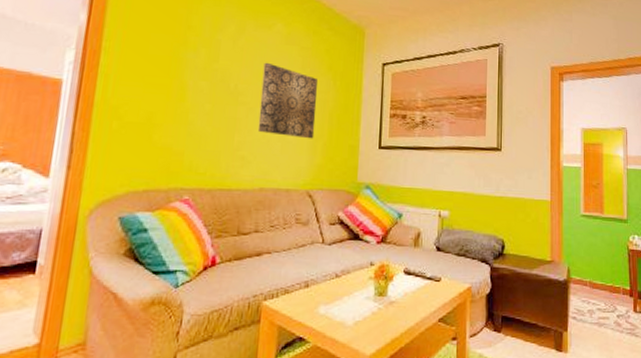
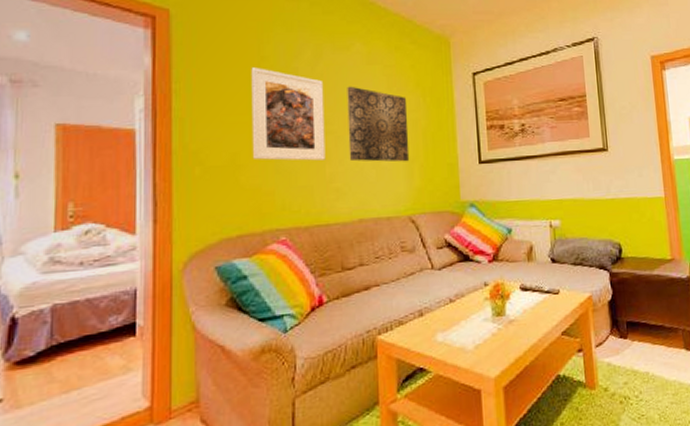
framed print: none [169,35,243,129] -> present [251,68,326,161]

